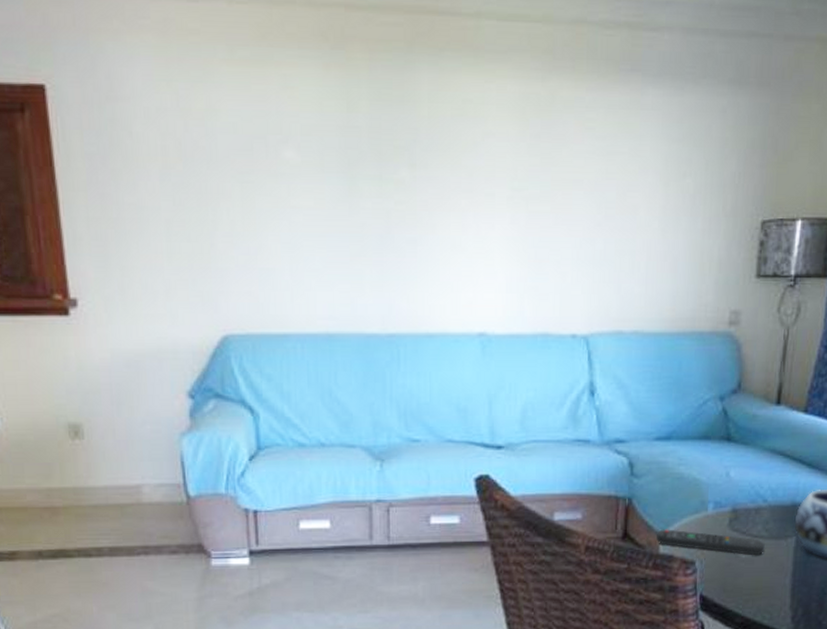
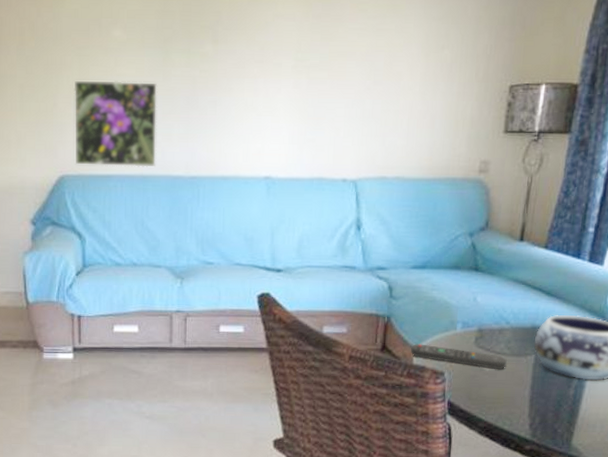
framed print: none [236,215,344,323] -> present [74,81,157,167]

